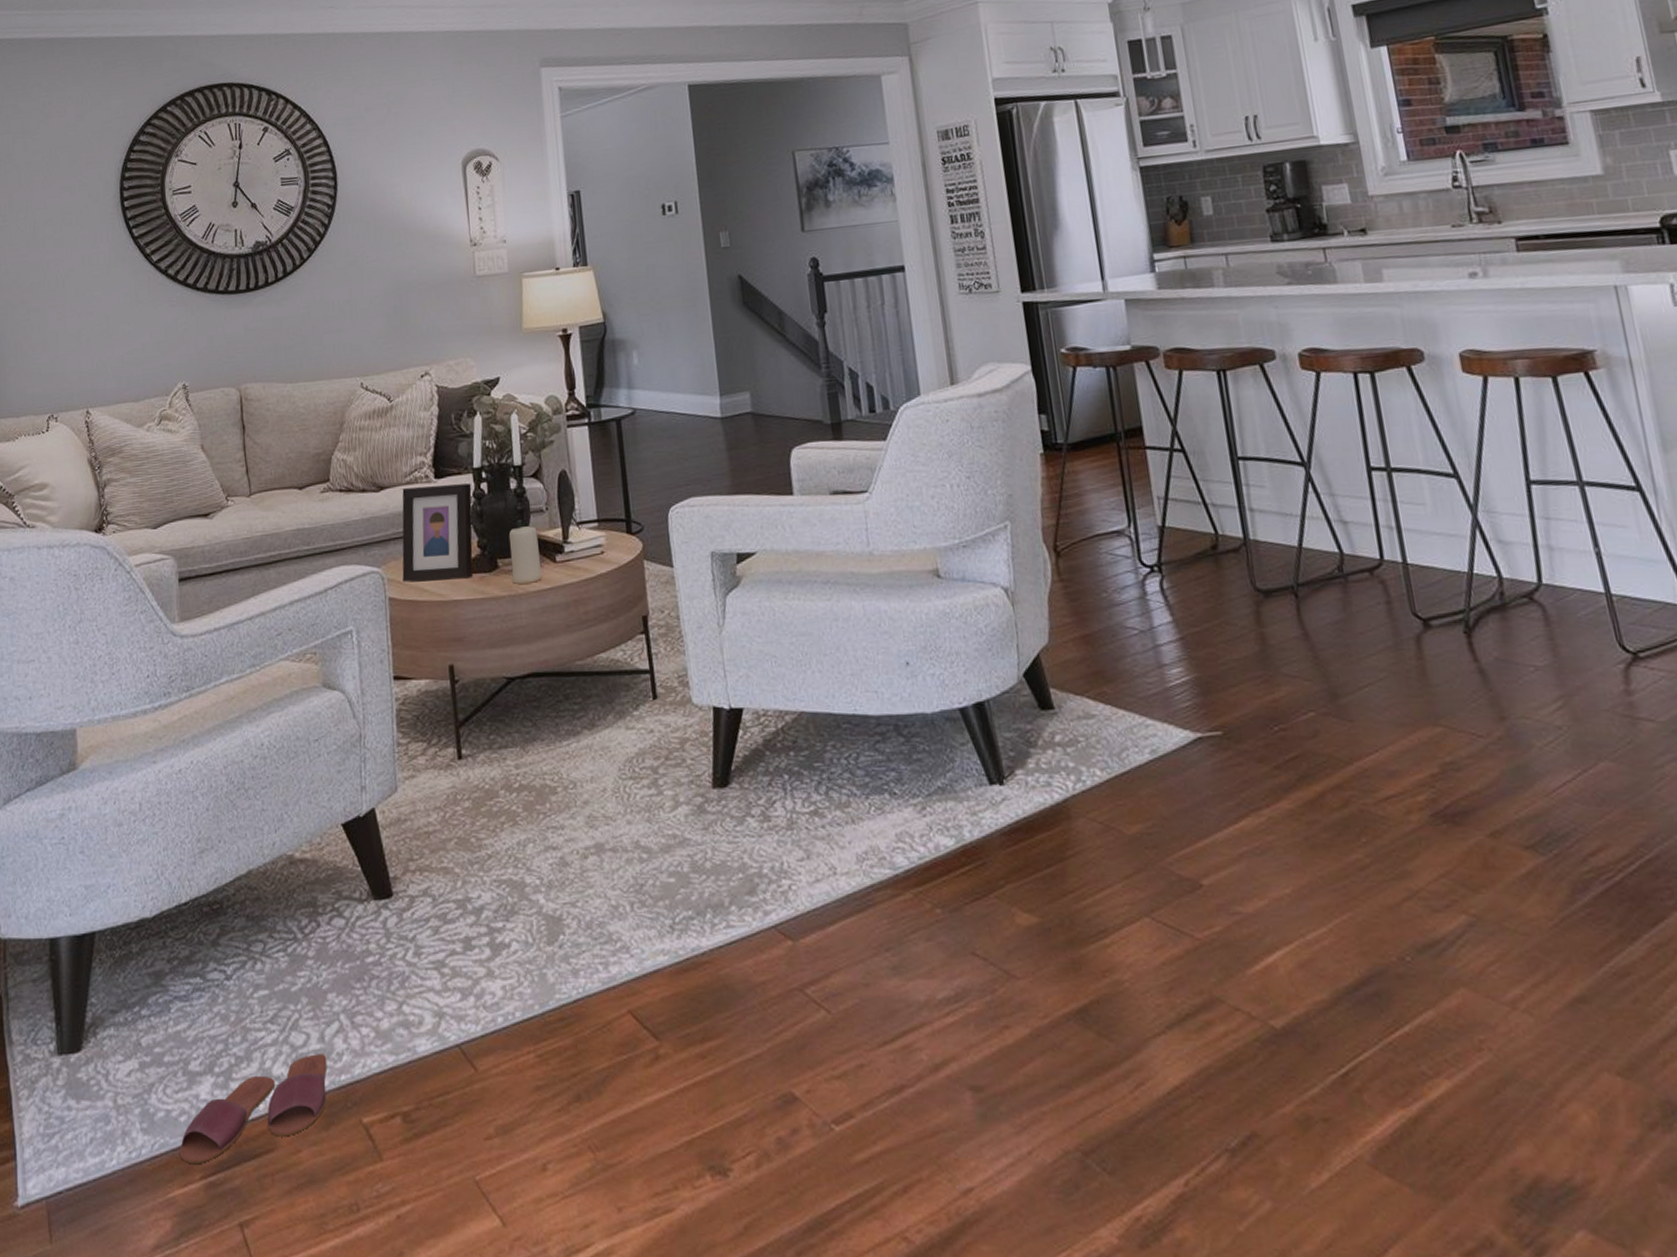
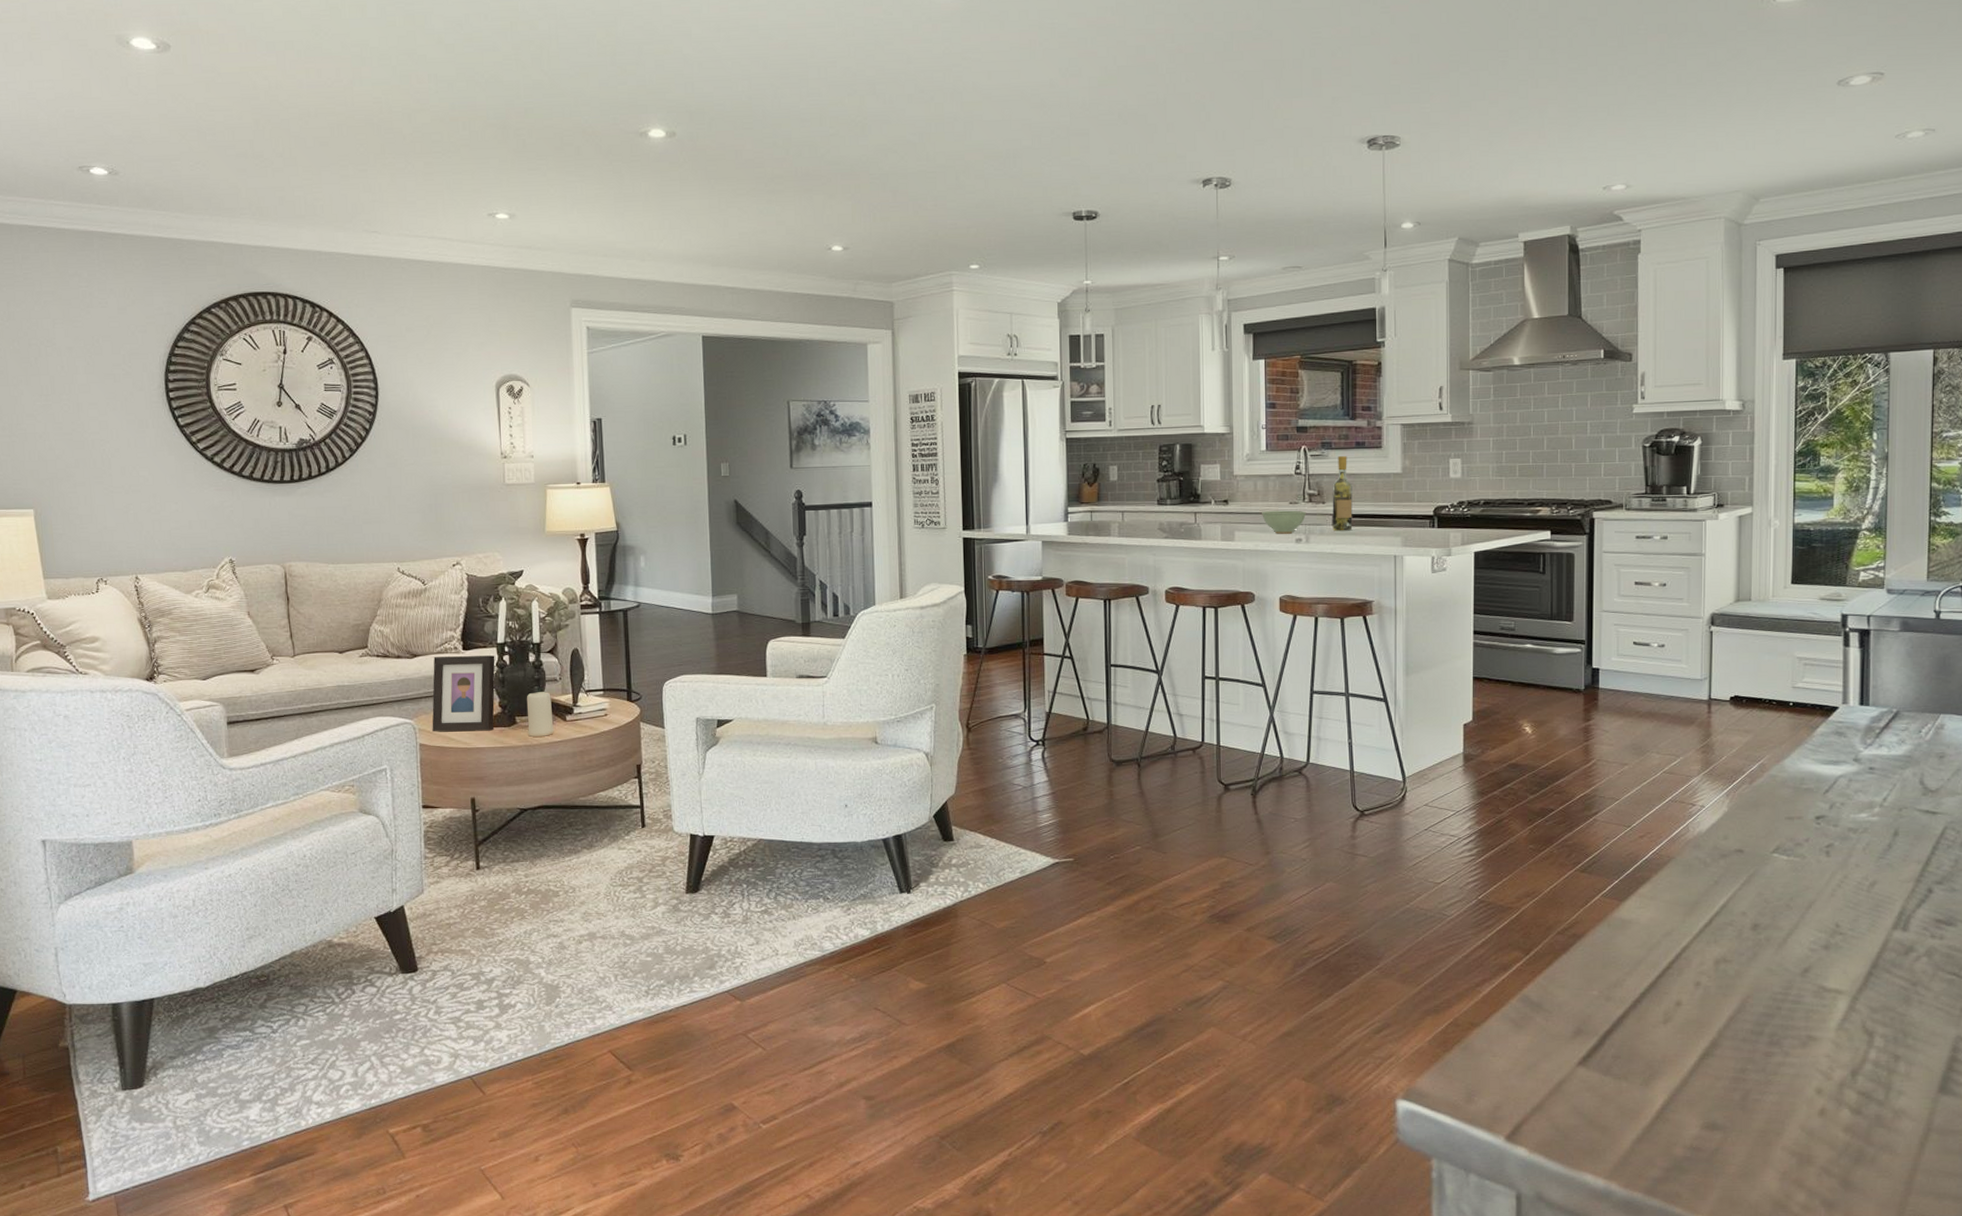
slippers: present [179,1054,327,1165] -> none [232,1085,360,1166]
bowl: none [1415,235,1479,269] -> present [1262,510,1307,535]
bottle: none [1507,159,1547,259] -> present [1332,456,1353,531]

